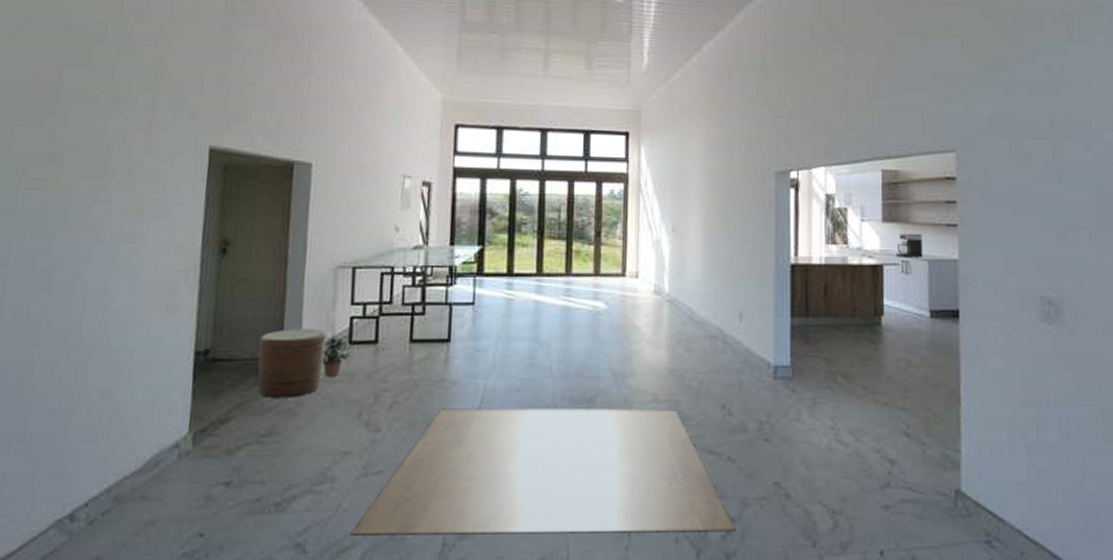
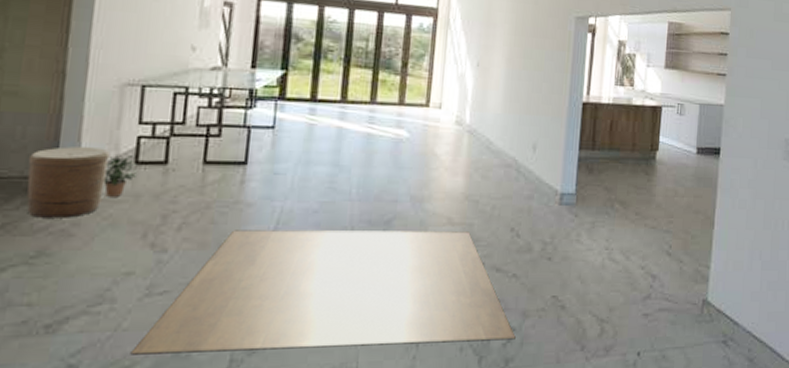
coffee maker: present [896,233,923,258] -> none [674,79,697,102]

